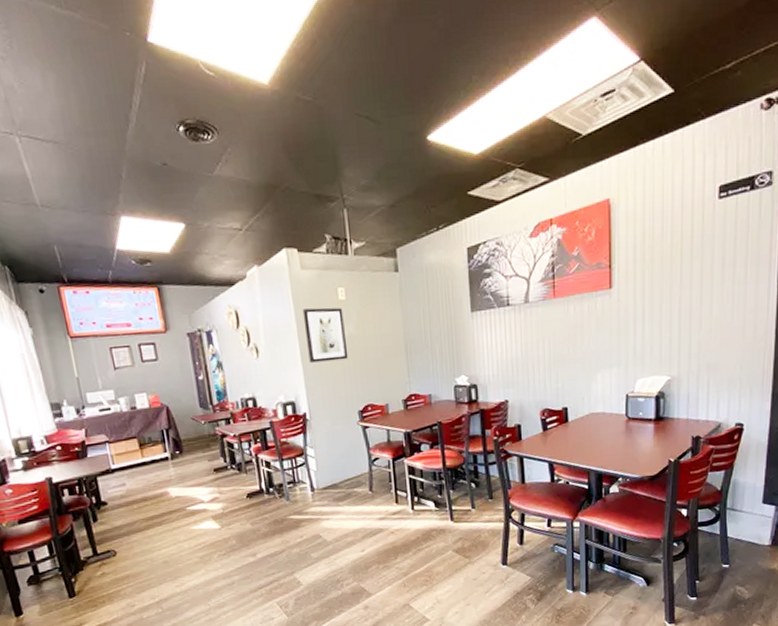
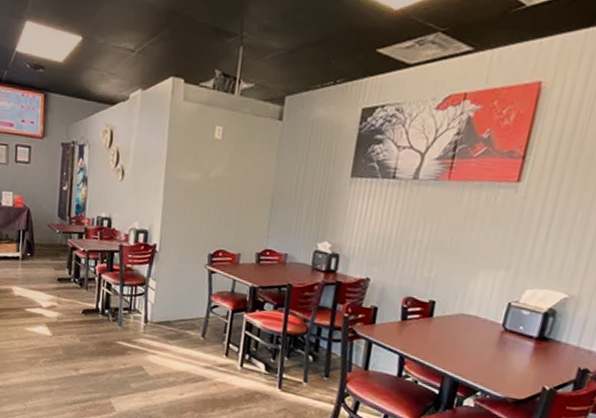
wall art: present [302,307,349,363] -> none [171,141,216,200]

